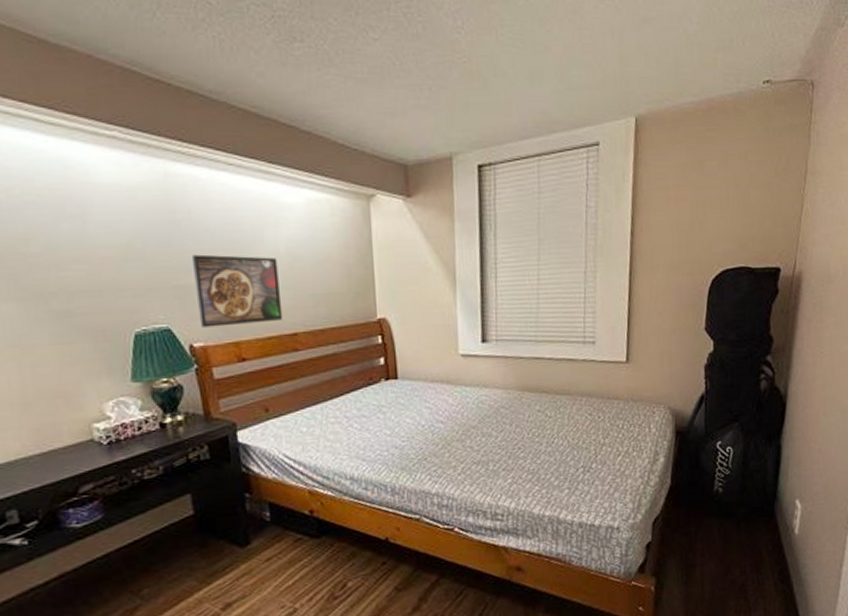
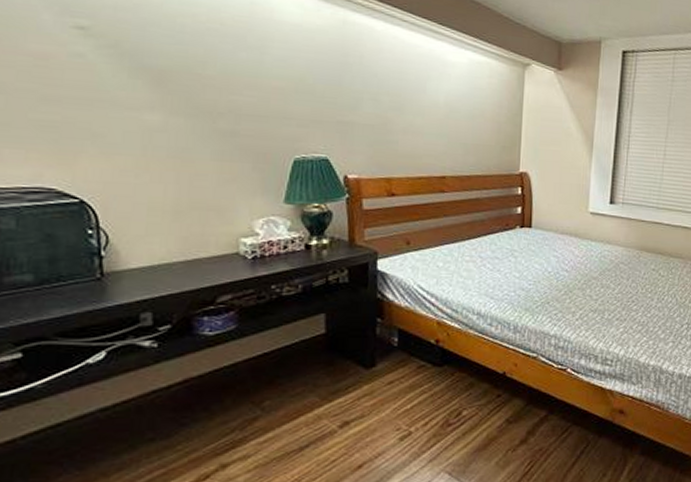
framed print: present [191,254,283,328] -> none [357,95,436,164]

